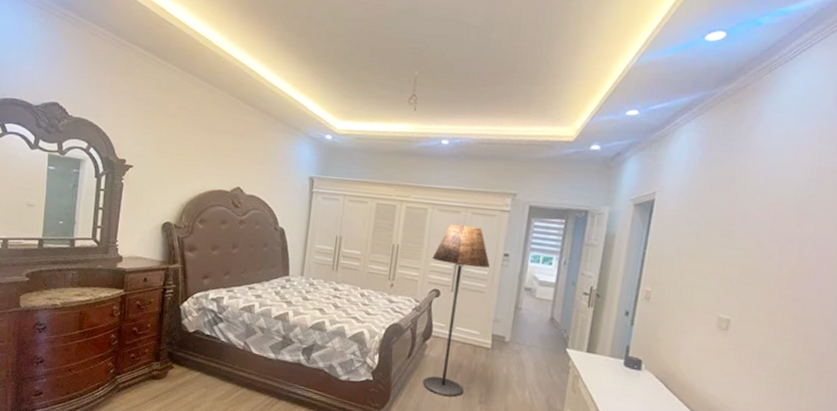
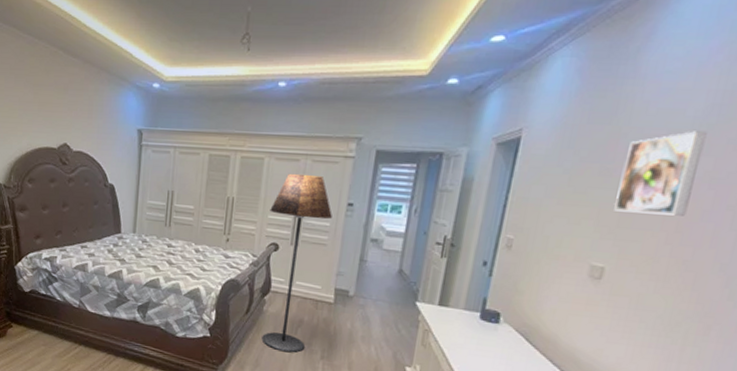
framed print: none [735,200,808,275] -> present [614,131,707,216]

